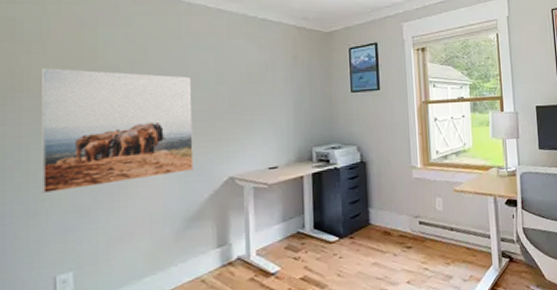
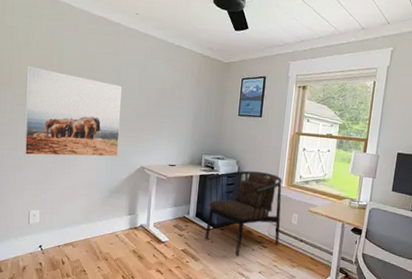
armchair: none [324,154,425,269] -> present [205,170,282,257]

